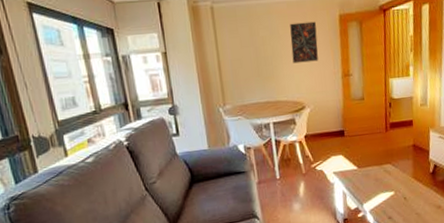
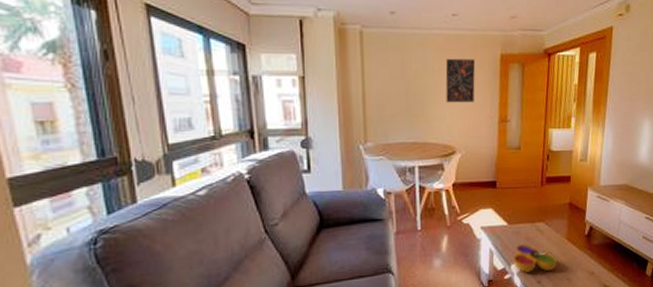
decorative bowl: none [365,185,406,210] -> present [514,244,558,273]

